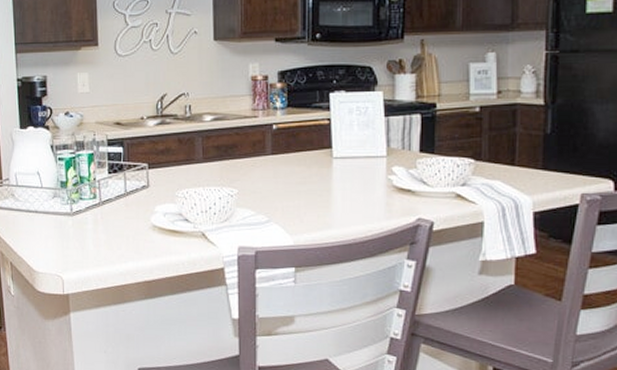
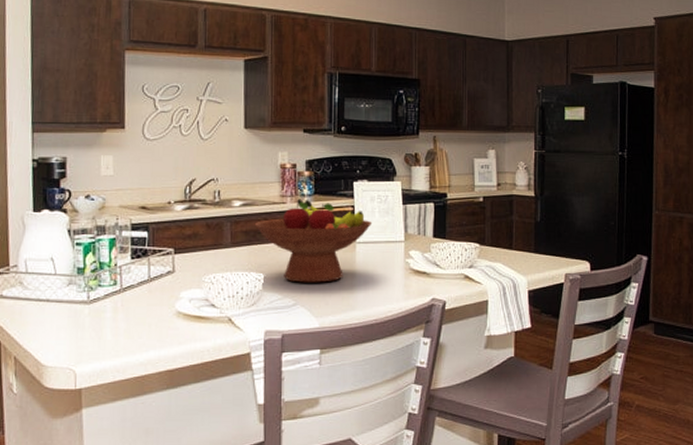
fruit bowl: none [225,112,351,200] -> present [254,199,373,283]

